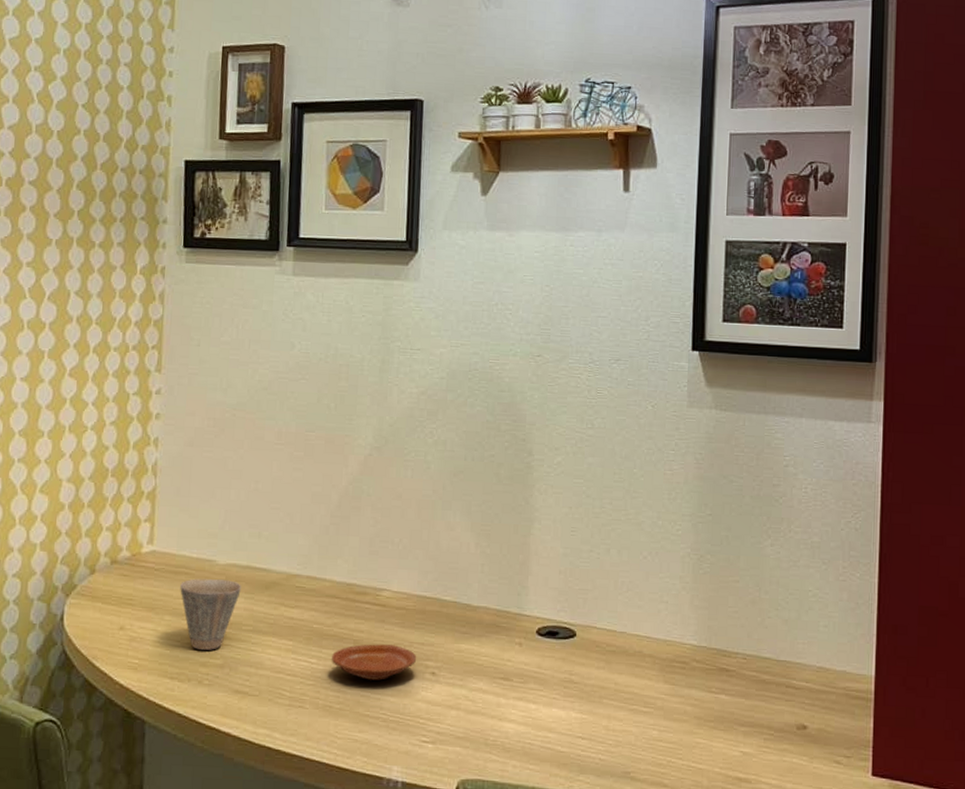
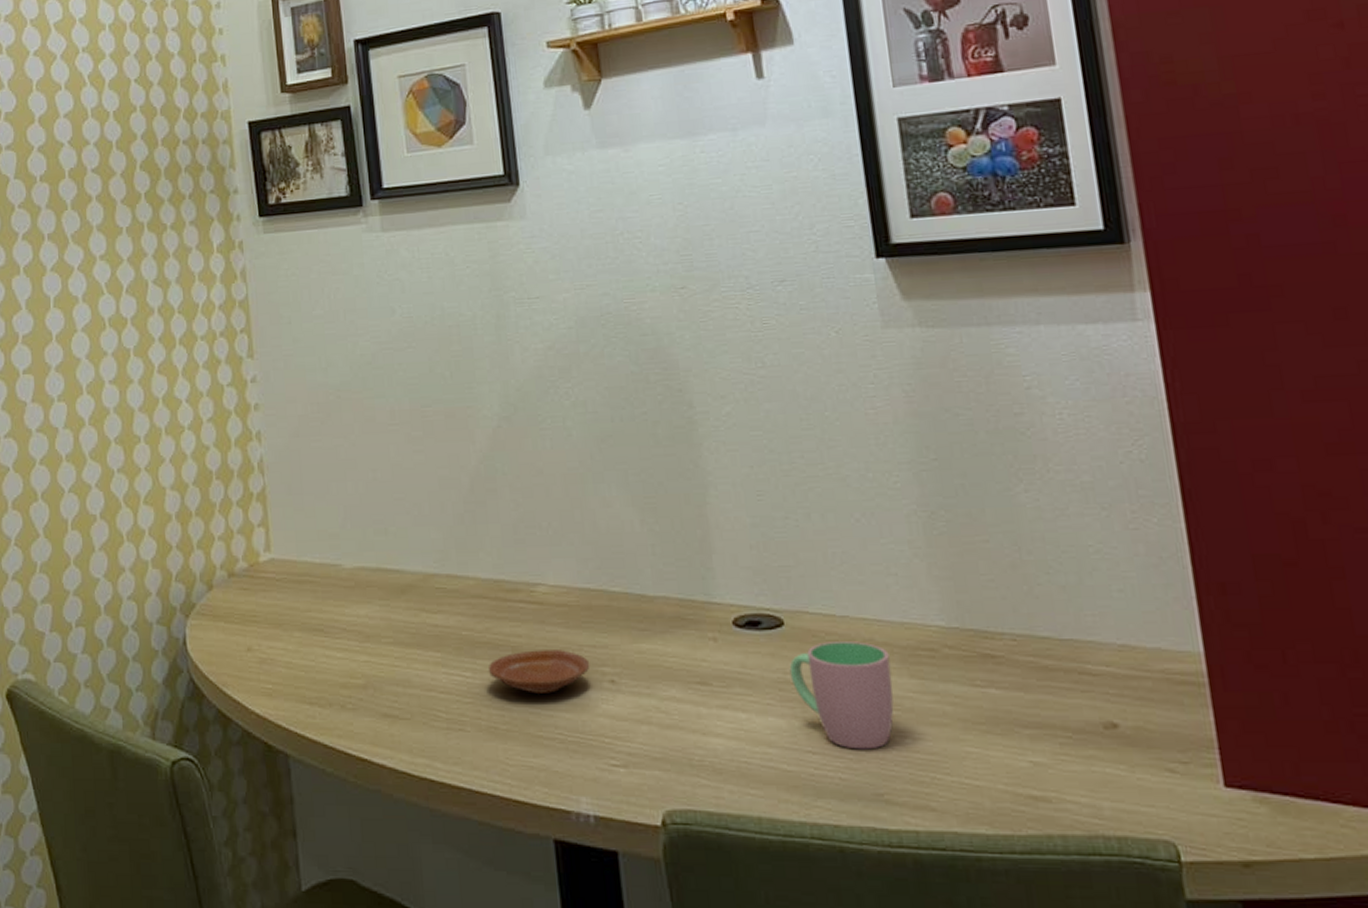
cup: present [180,578,241,650] -> none [306,586,374,669]
cup: none [574,651,652,738] -> present [789,641,894,750]

